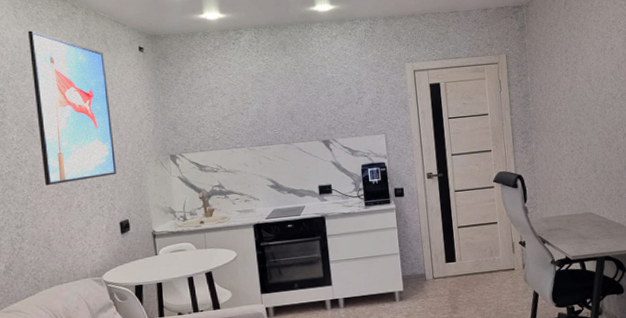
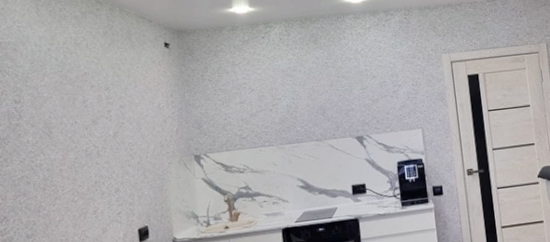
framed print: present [27,30,117,185] -> none [49,28,137,191]

